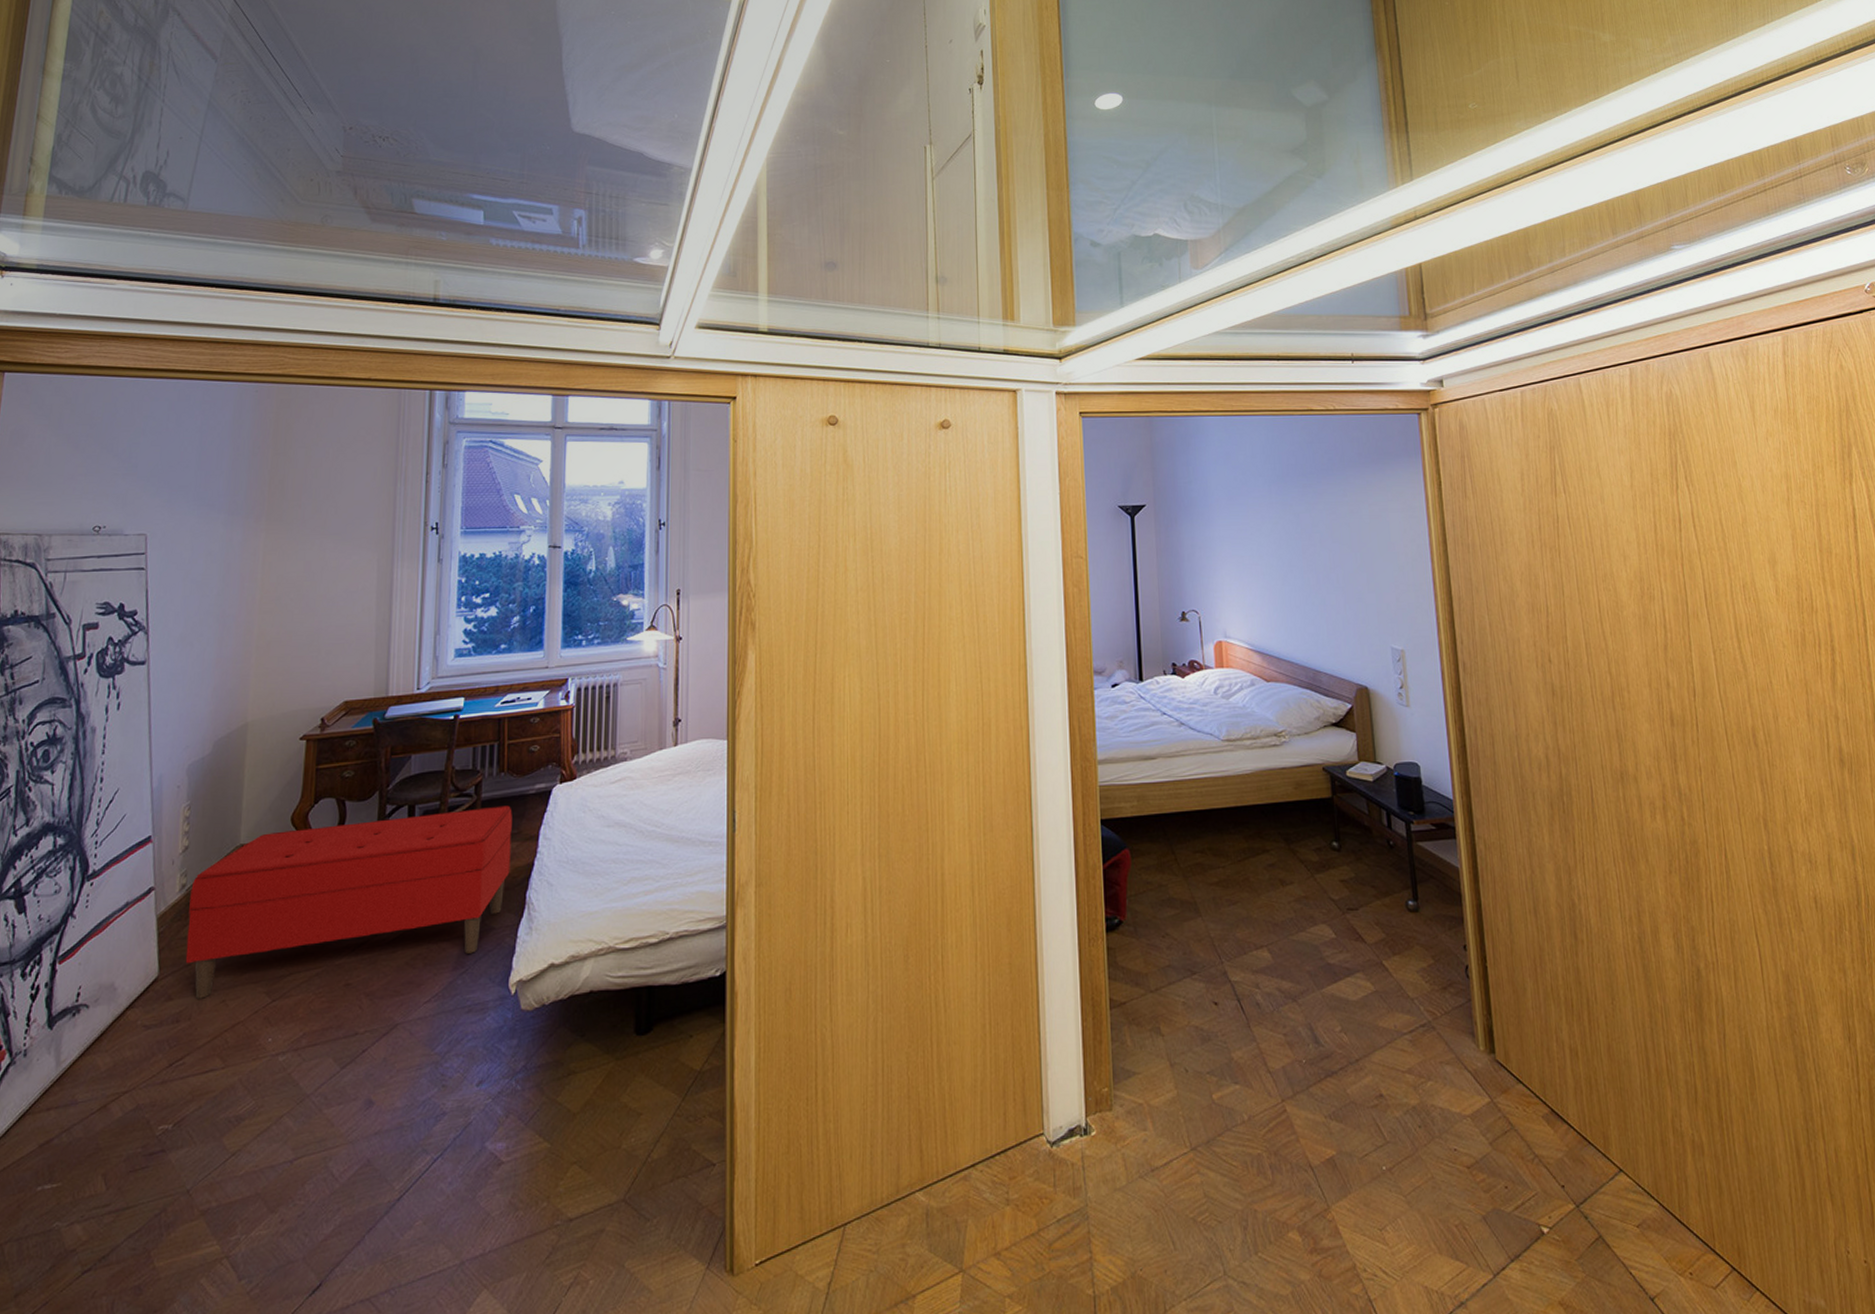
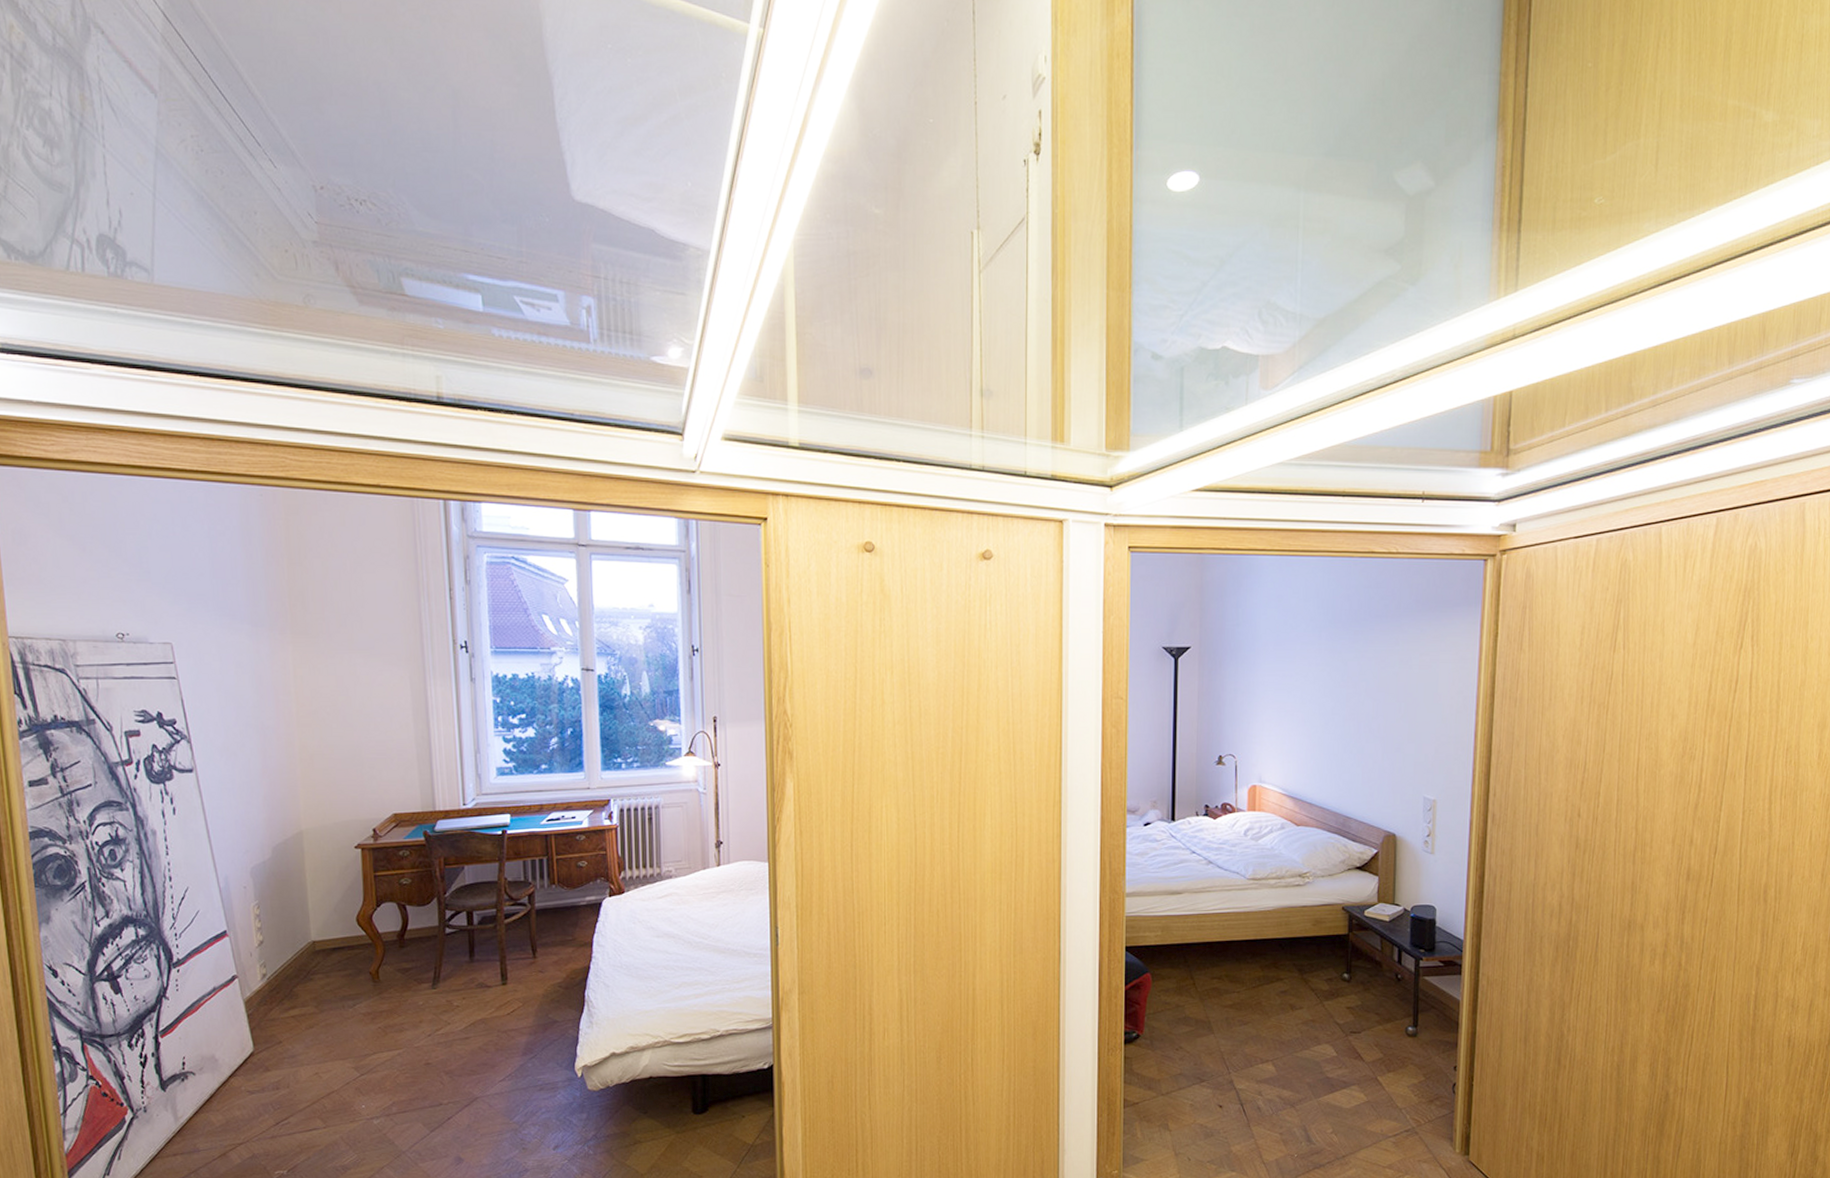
bench: present [185,805,512,999] -> none [271,915,568,1071]

